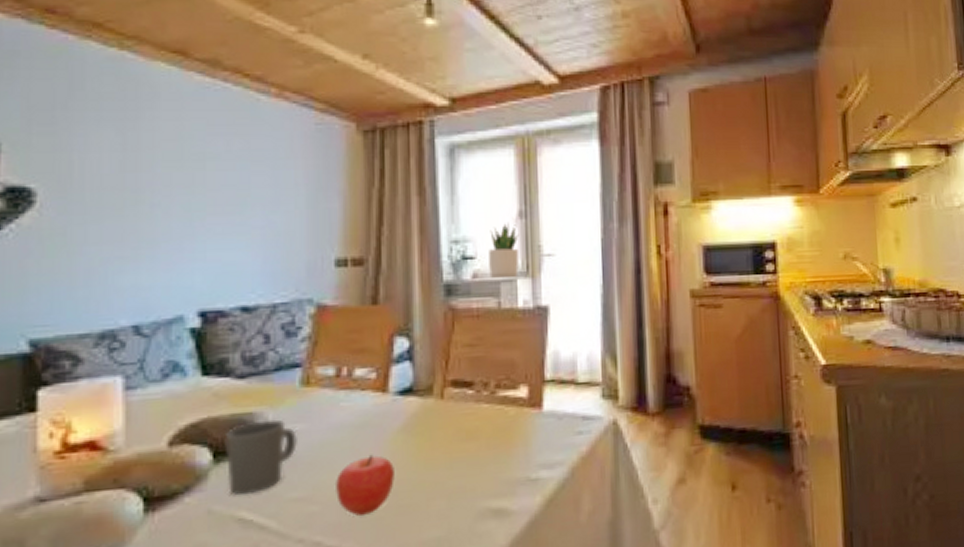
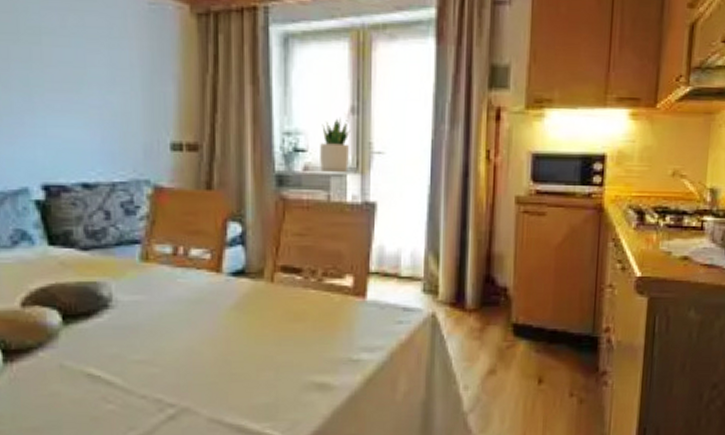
mug: present [224,419,297,494] -> none [72,289,138,353]
fruit: present [336,454,394,516] -> none [174,327,228,379]

